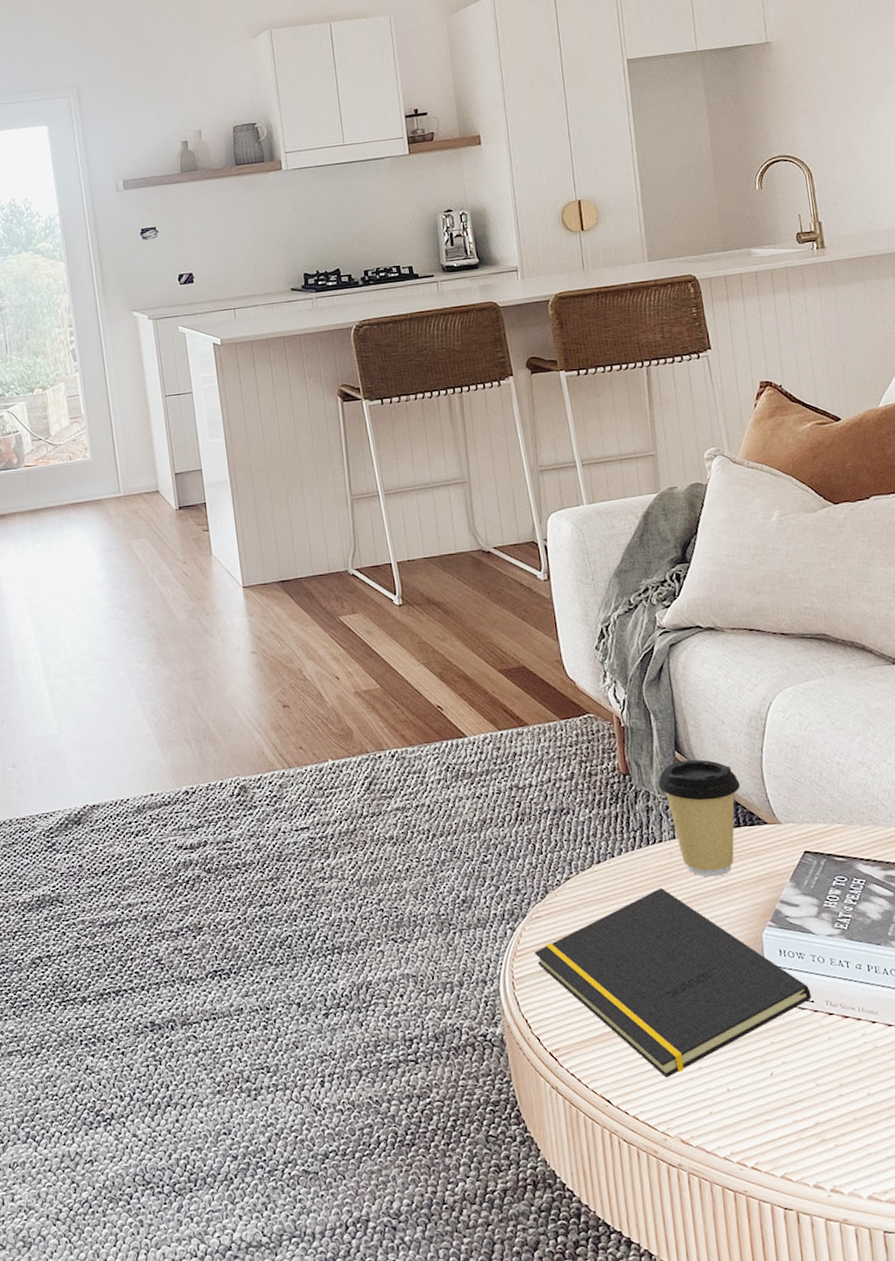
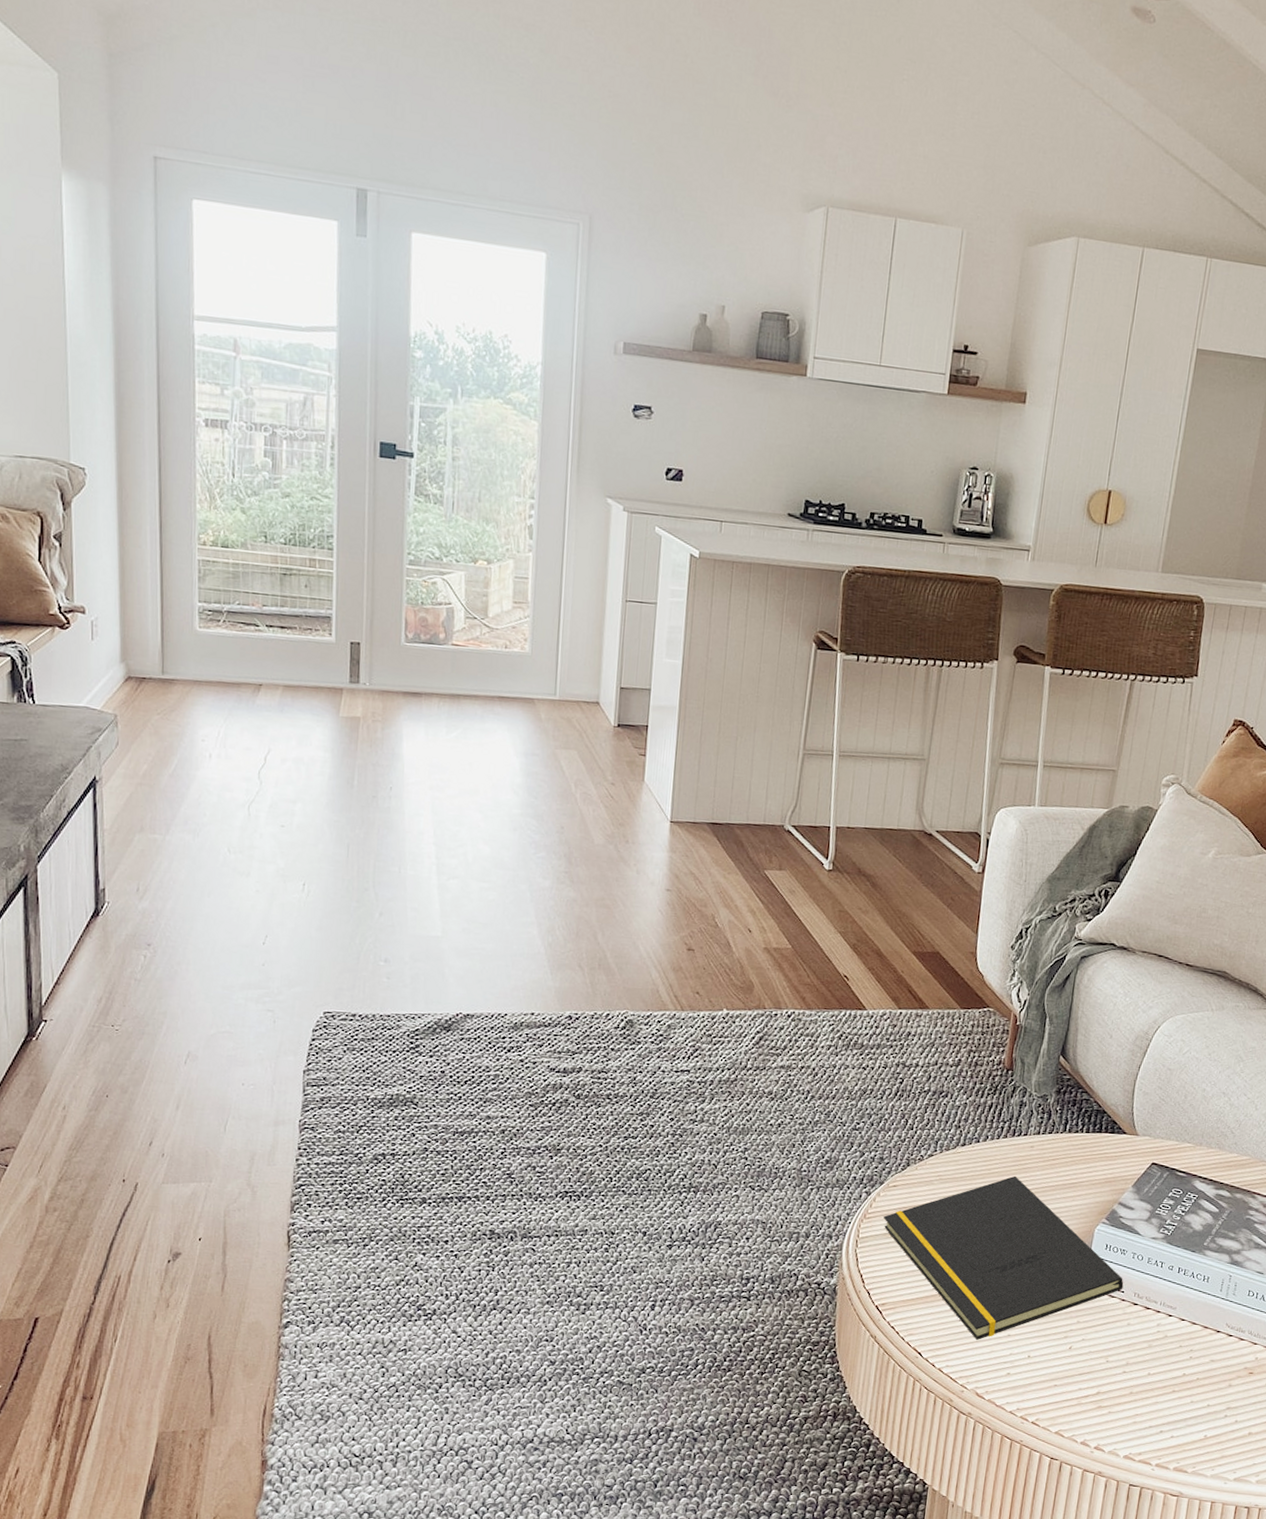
coffee cup: present [657,759,741,877] -> none [1036,1065,1112,1174]

